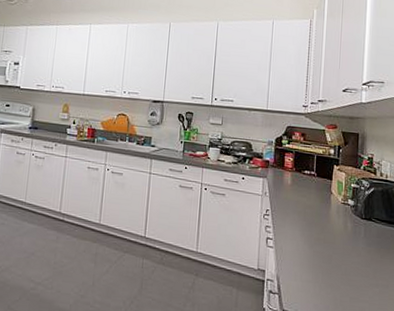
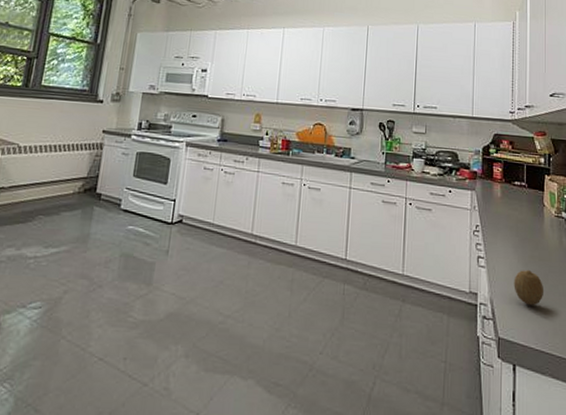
fruit: none [299,251,328,283] -> present [514,270,545,306]

